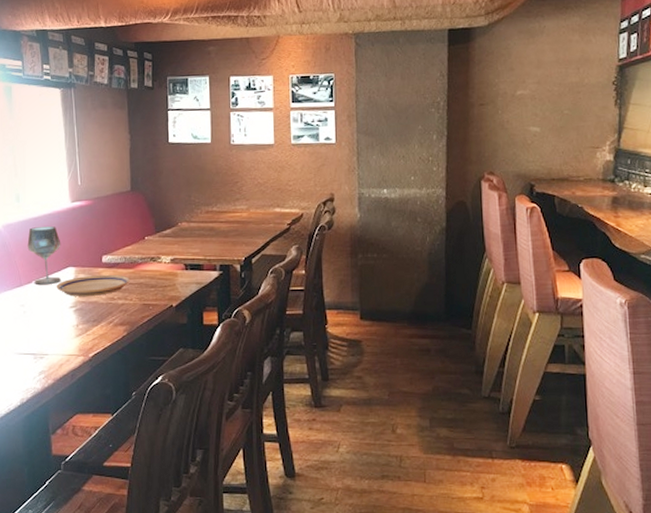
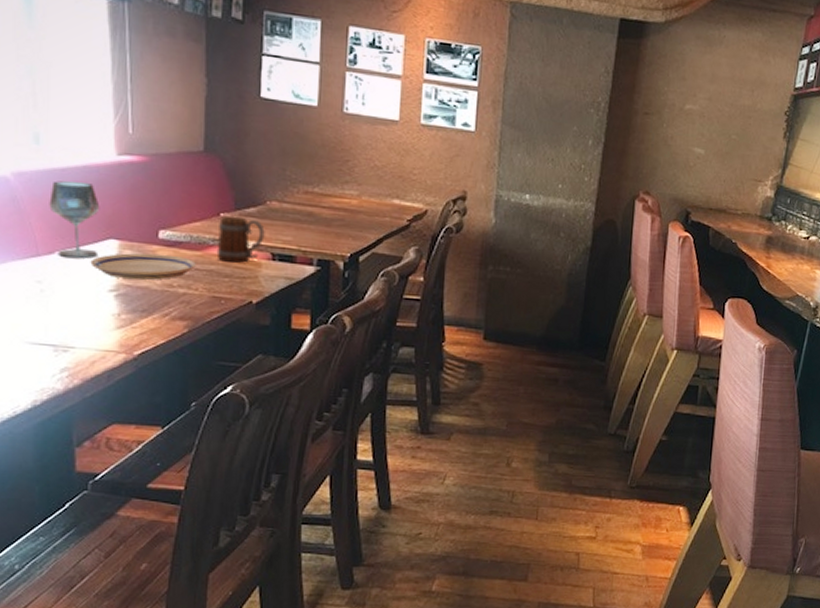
beer mug: none [144,238,179,275] -> present [216,215,265,263]

